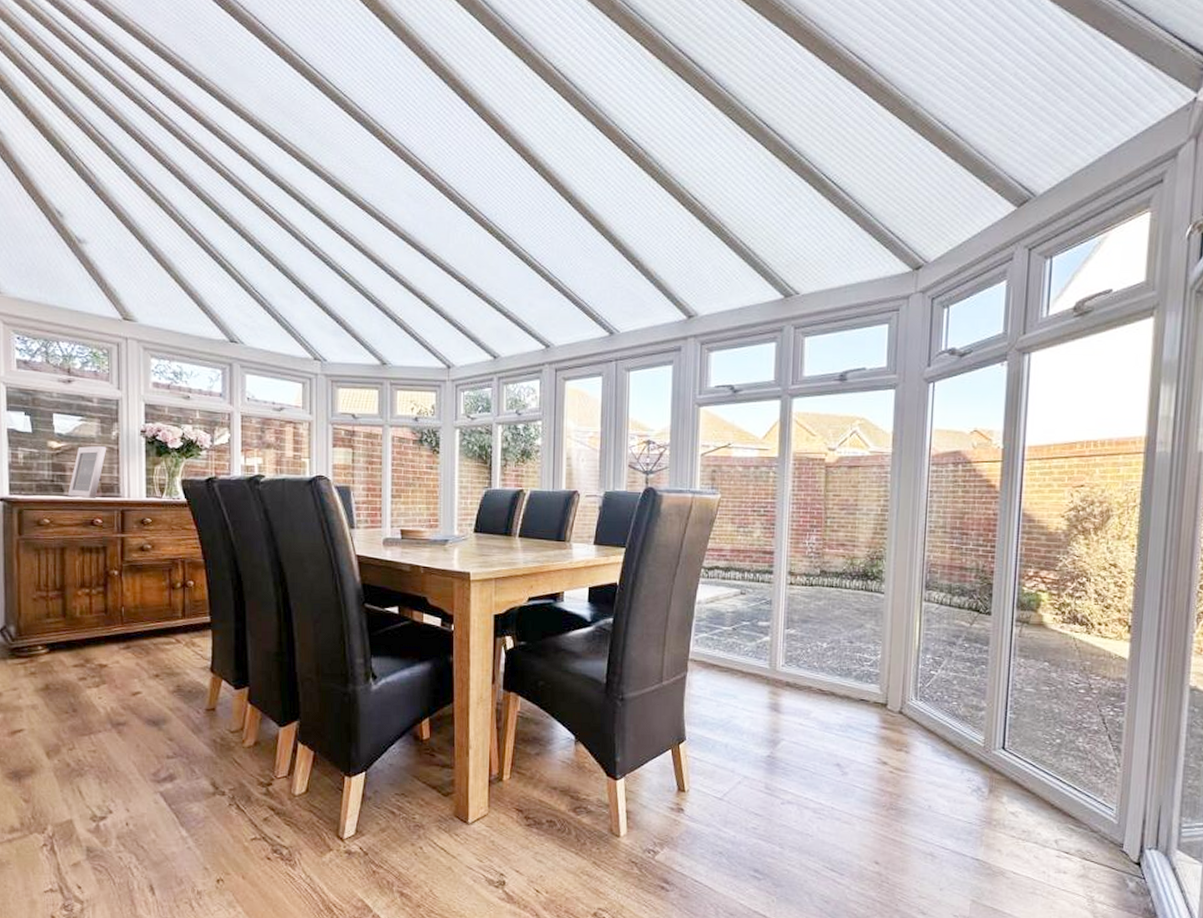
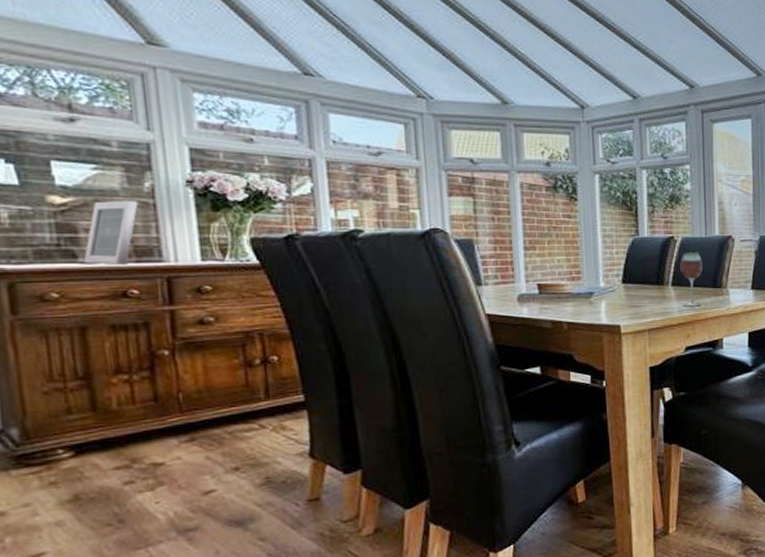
wineglass: none [528,505,548,559] -> present [680,252,702,307]

